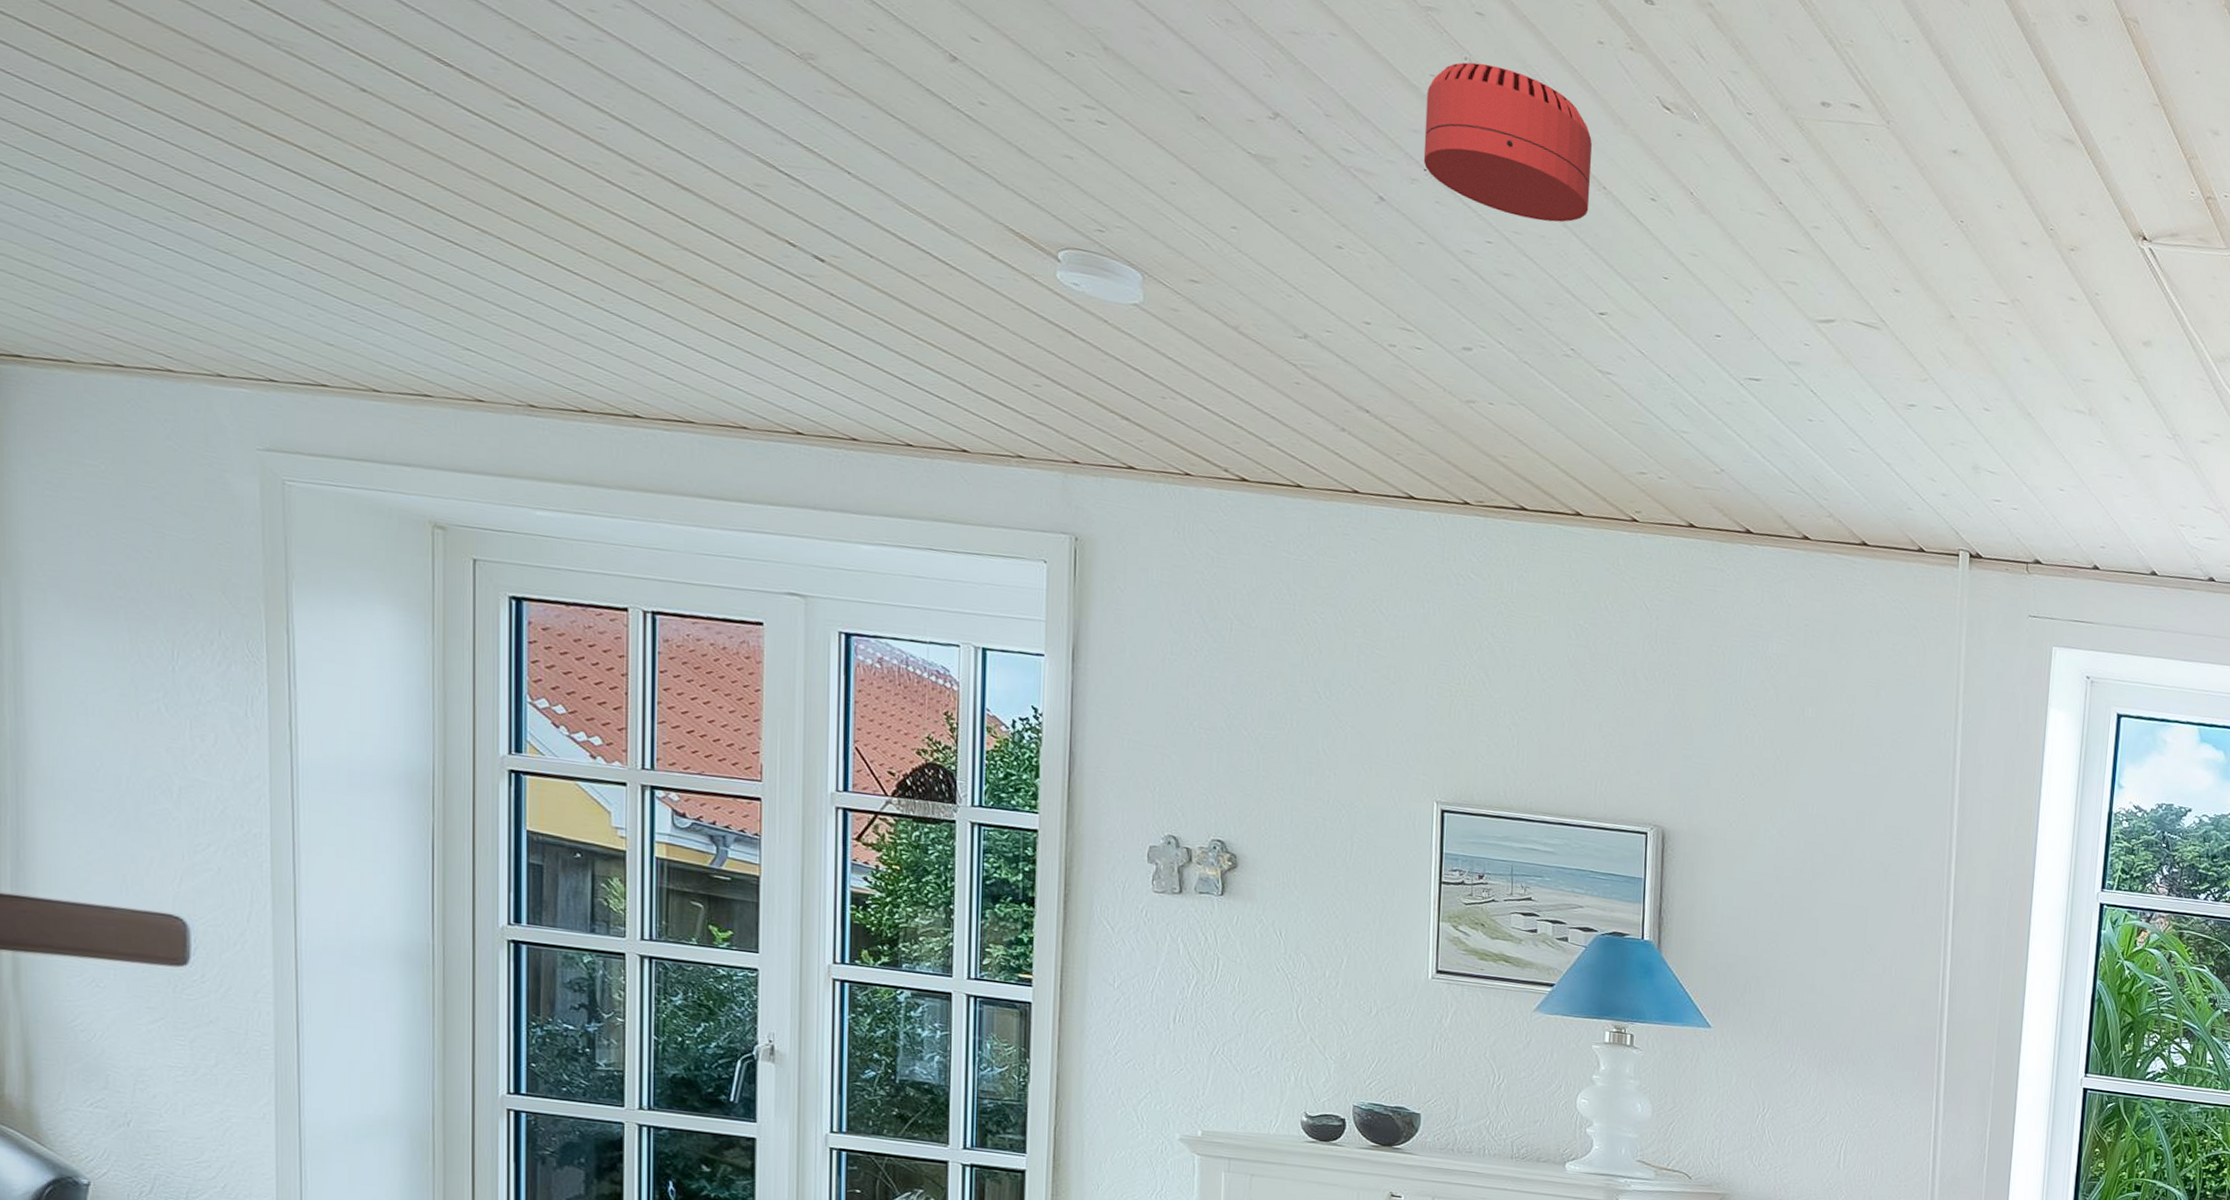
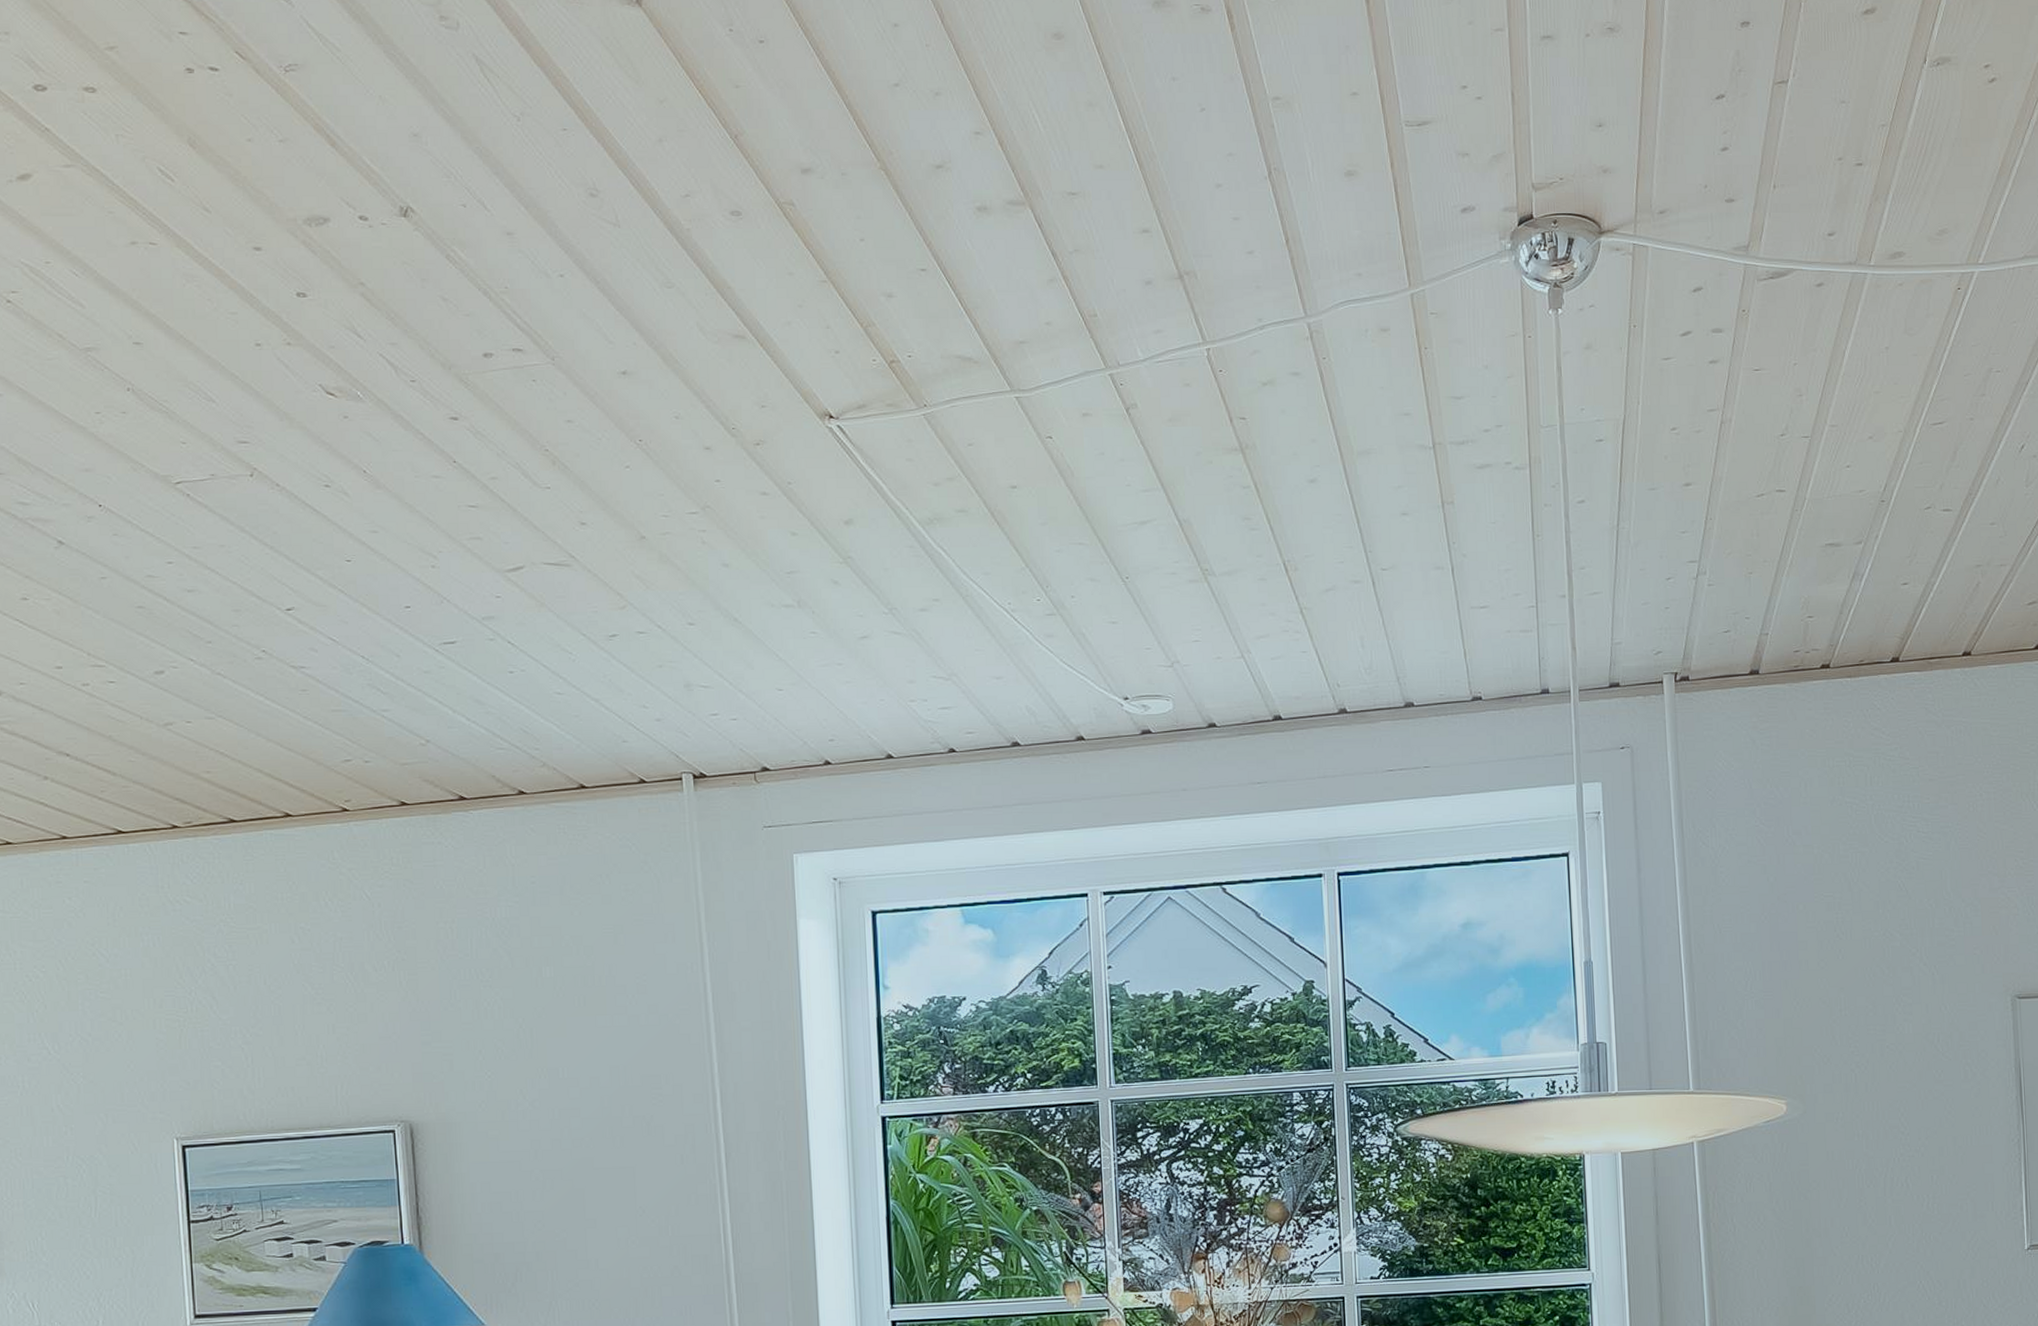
smoke detector: present [1423,62,1593,223] -> none [94,390,265,531]

